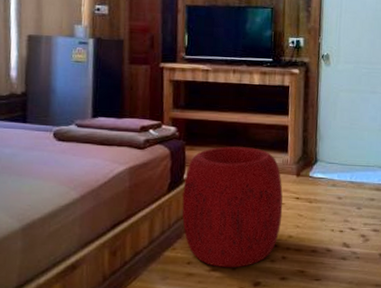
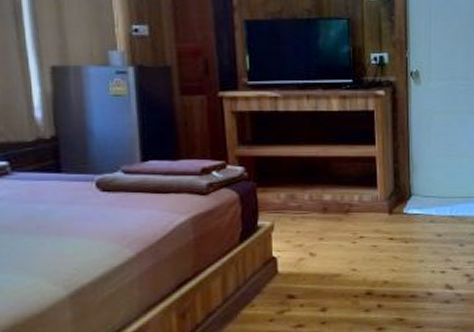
pouf: present [182,146,283,268] -> none [258,185,375,323]

